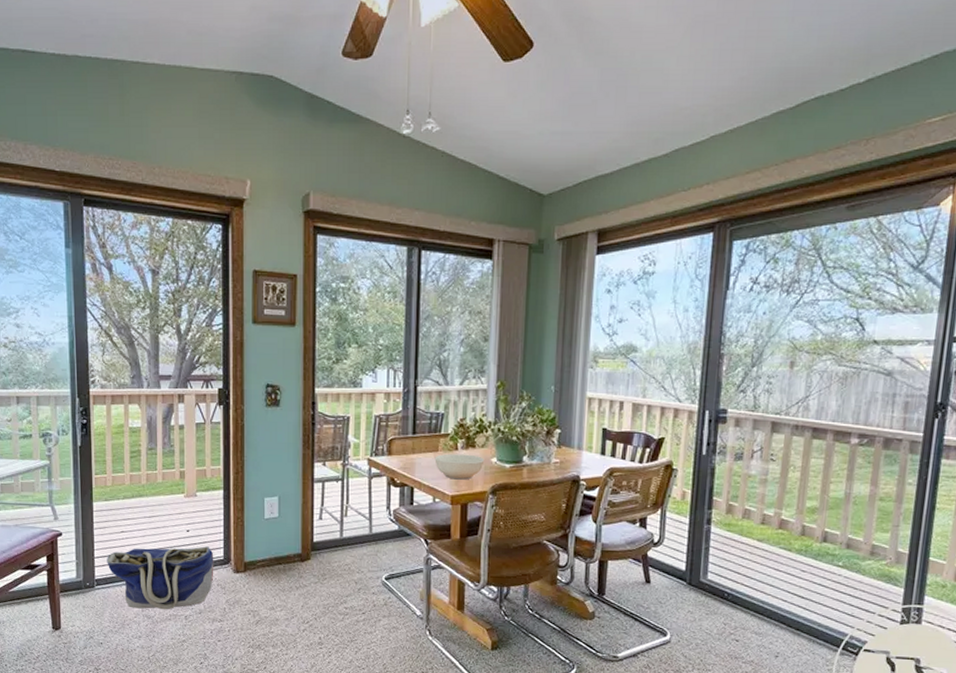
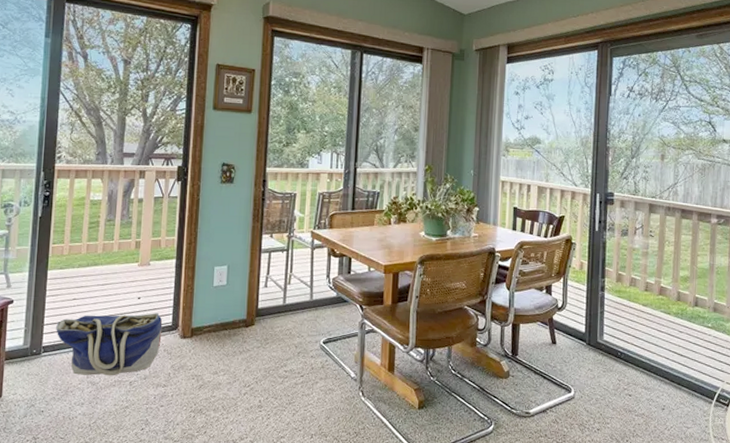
bowl: present [434,453,485,480] -> none [370,227,414,251]

